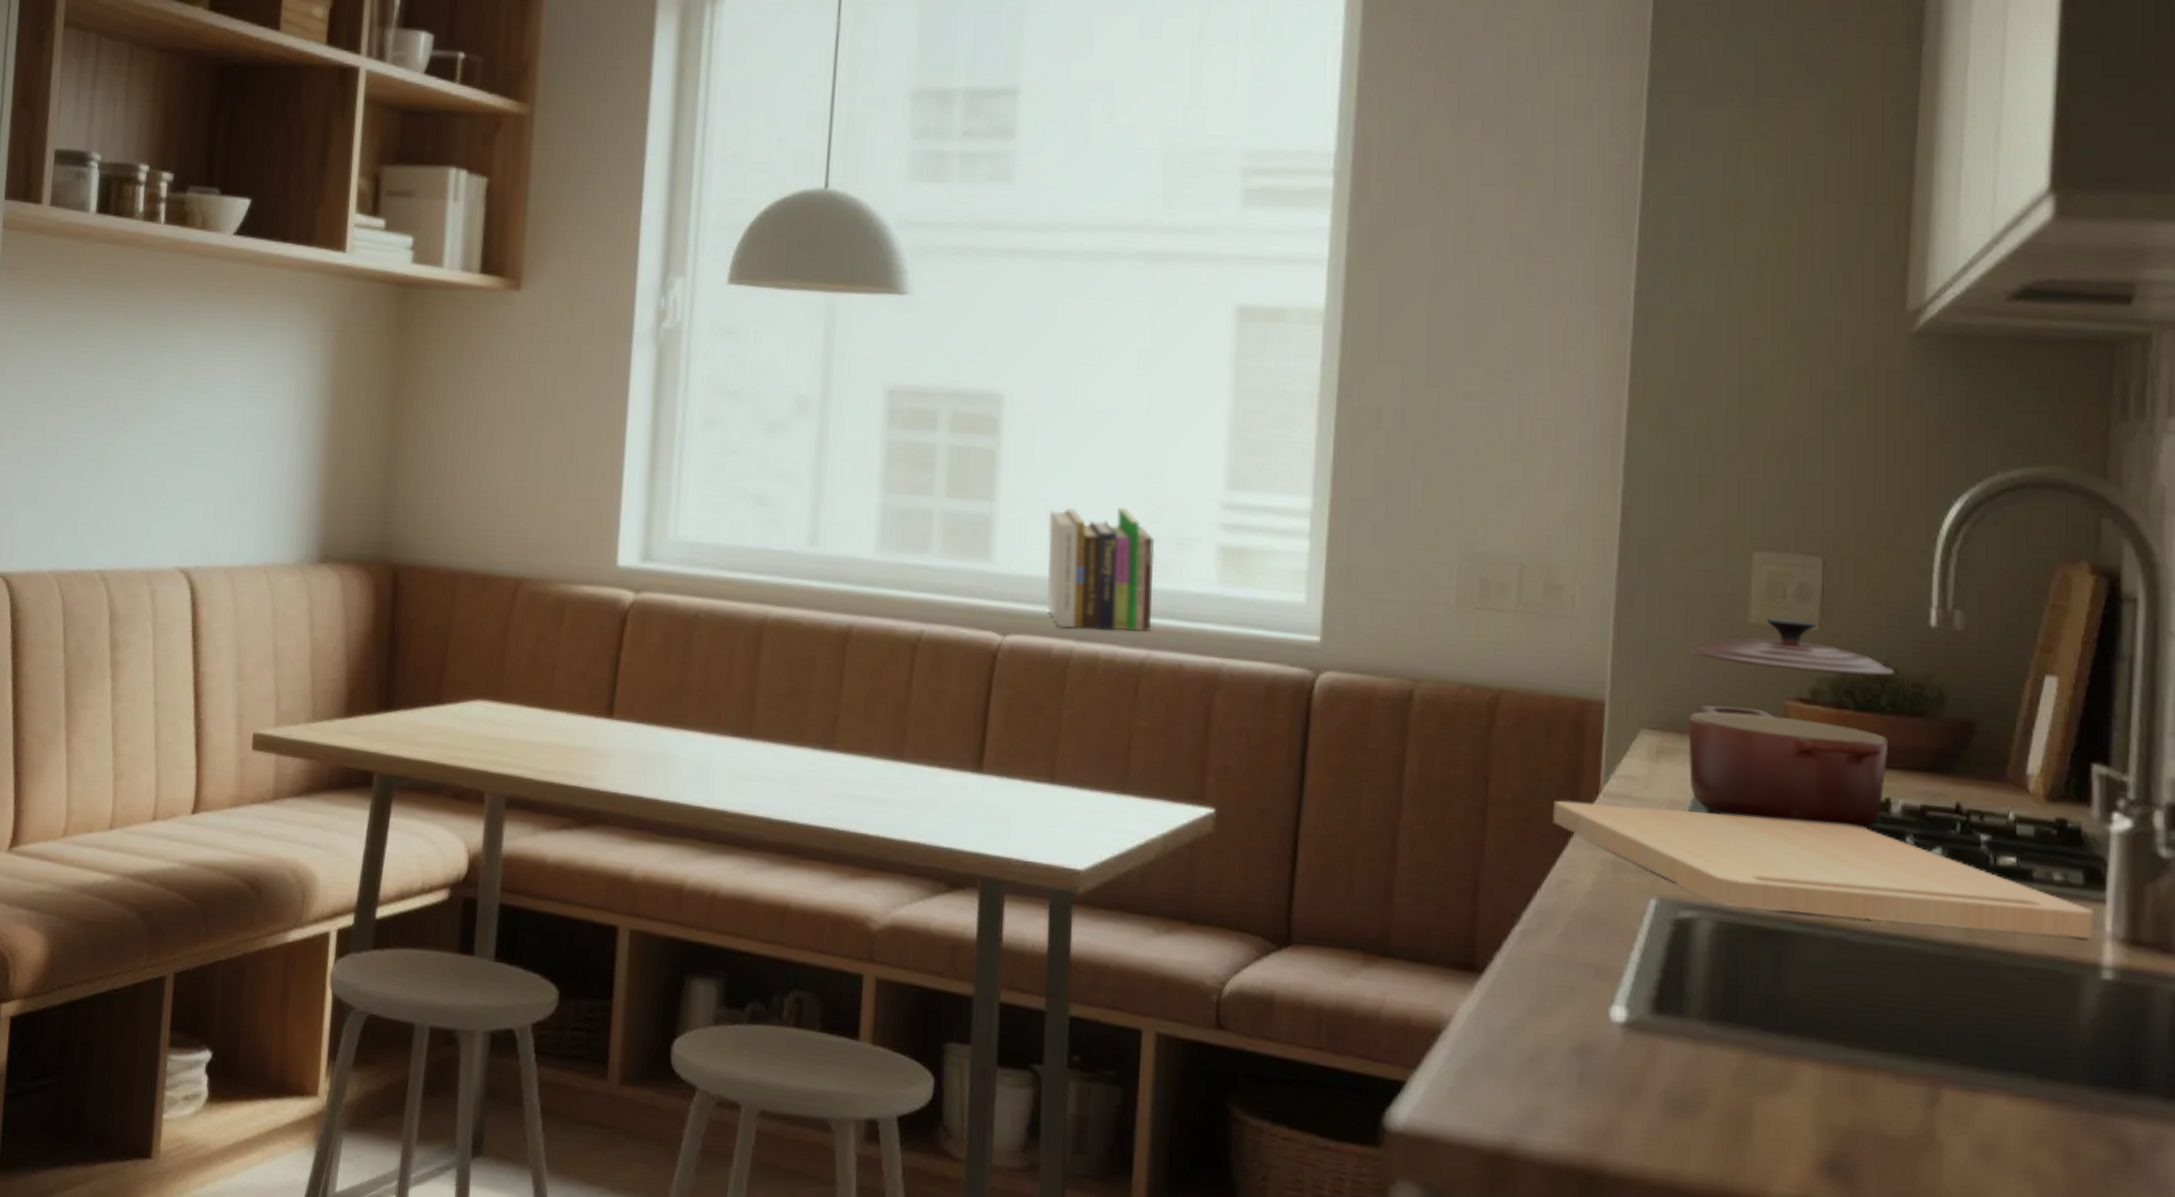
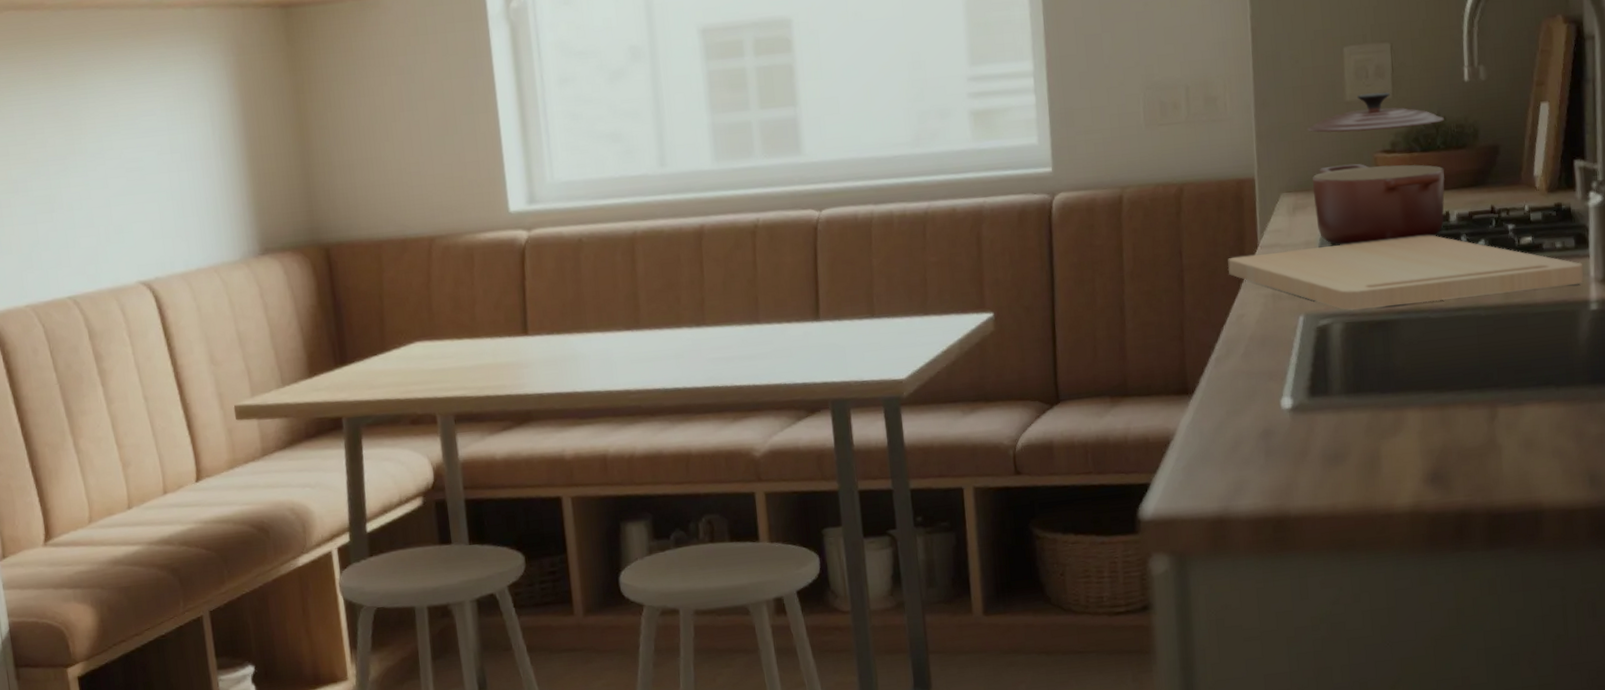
books: present [1047,508,1155,631] -> none [840,94,929,197]

